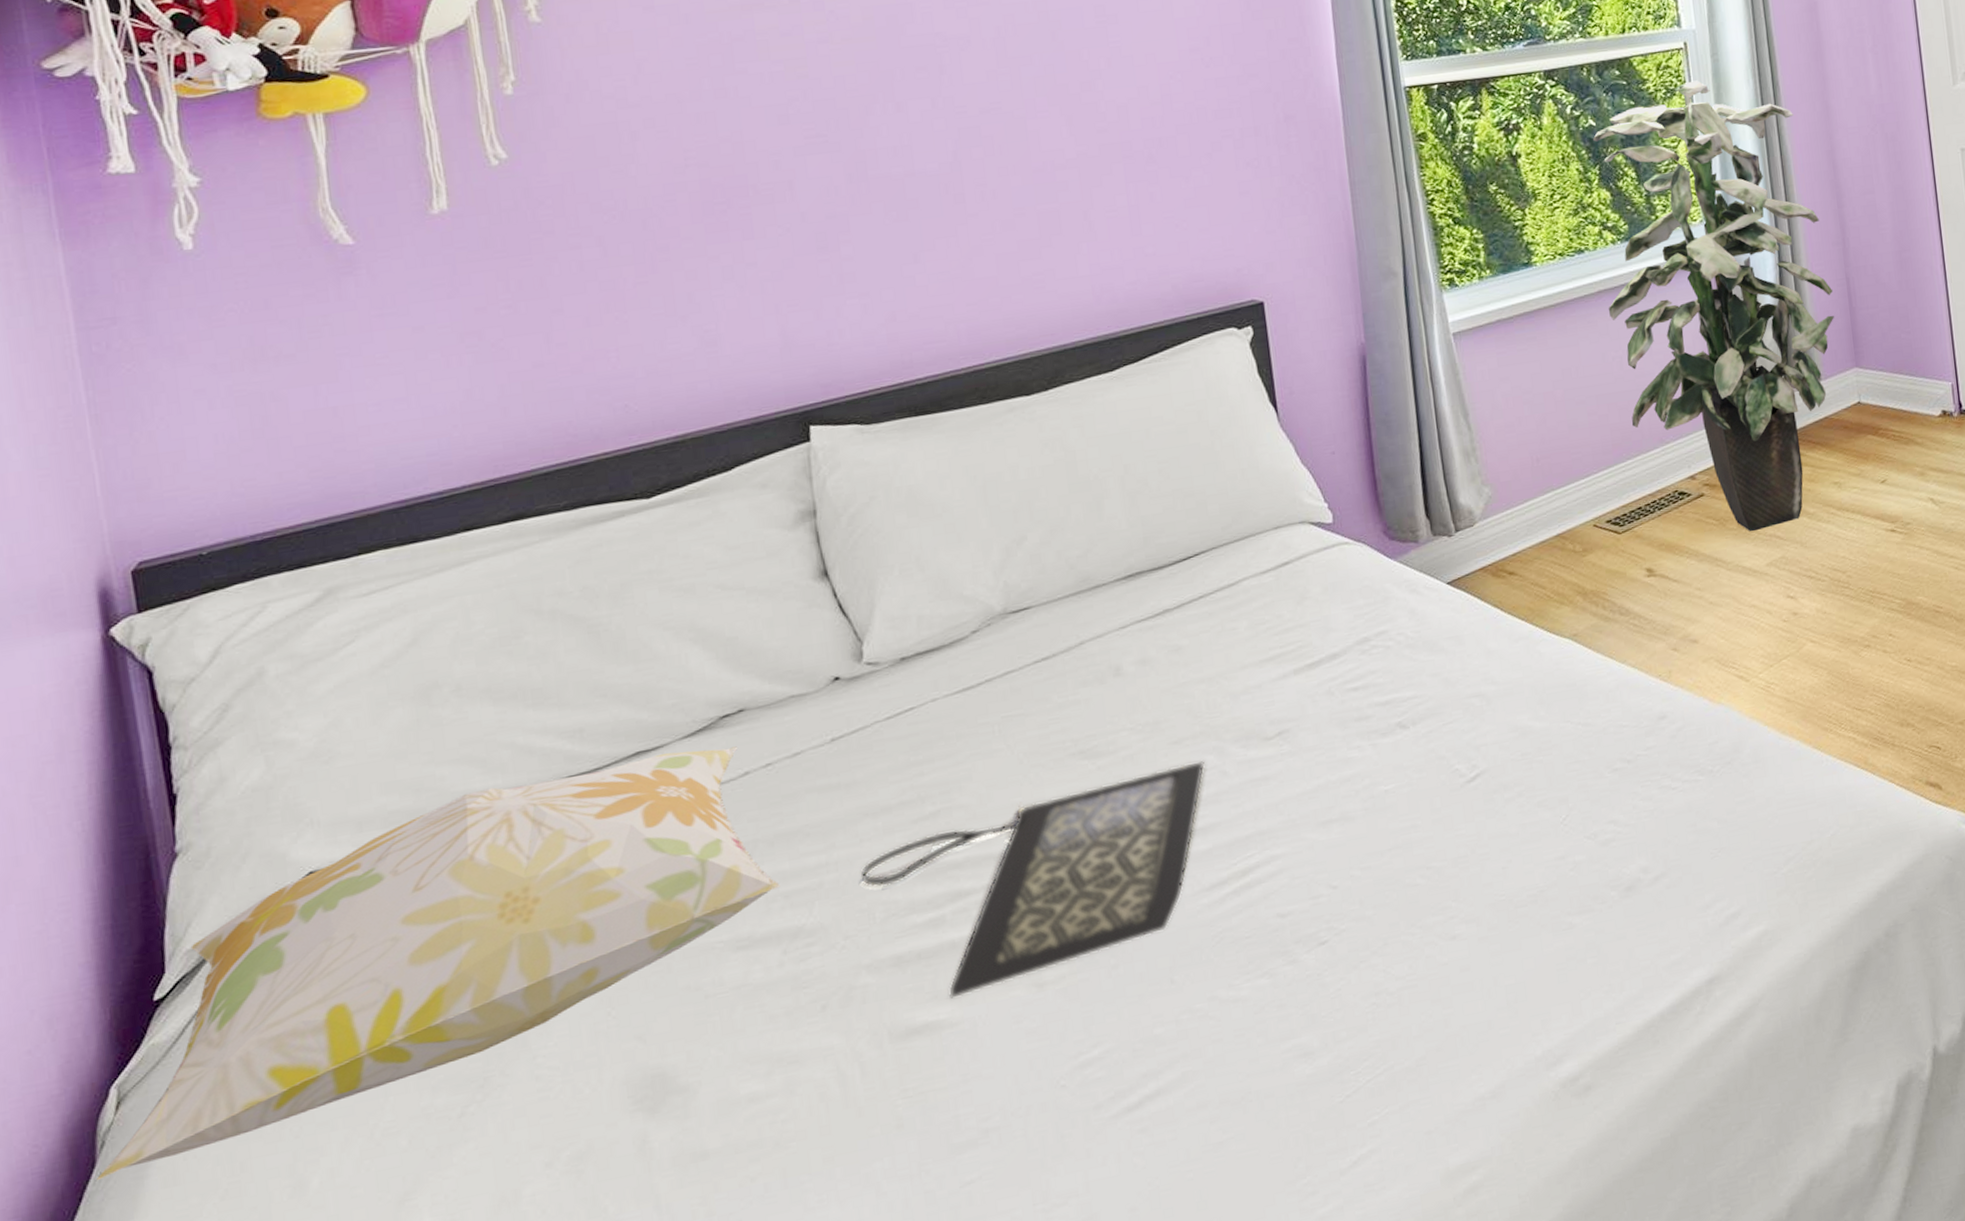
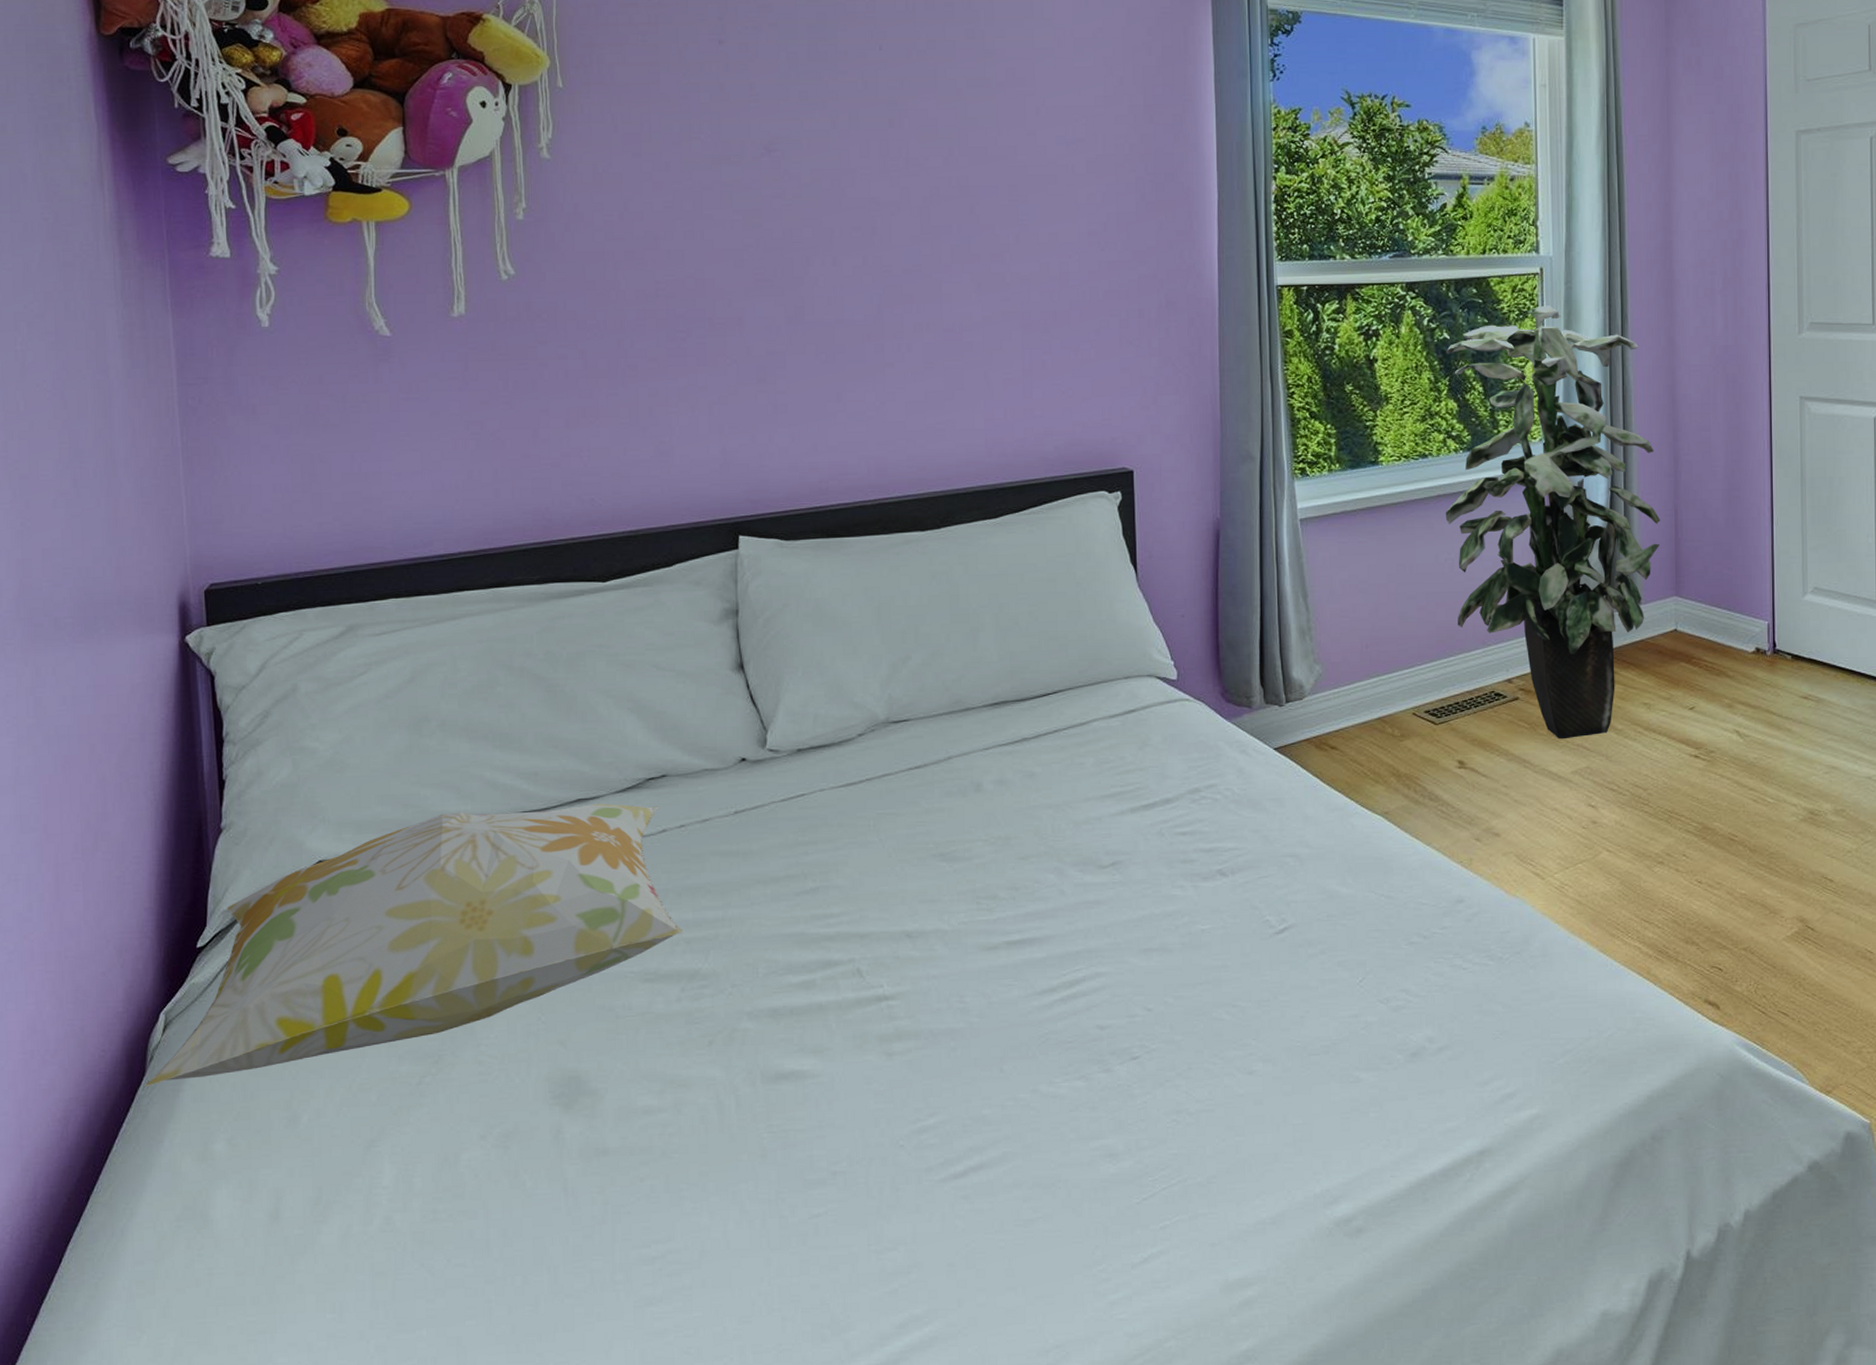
clutch bag: present [860,760,1205,1000] -> none [749,877,1046,1054]

